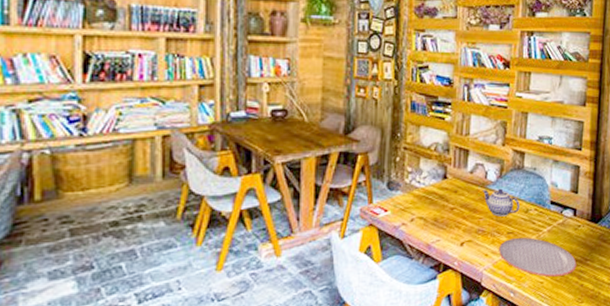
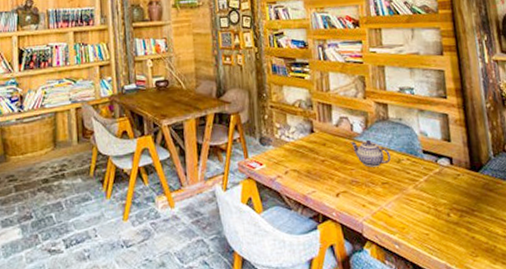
plate: present [499,237,577,277] -> none [376,187,463,229]

